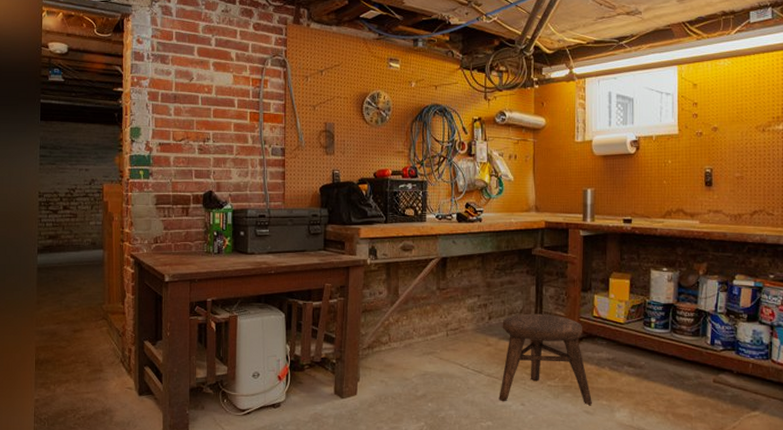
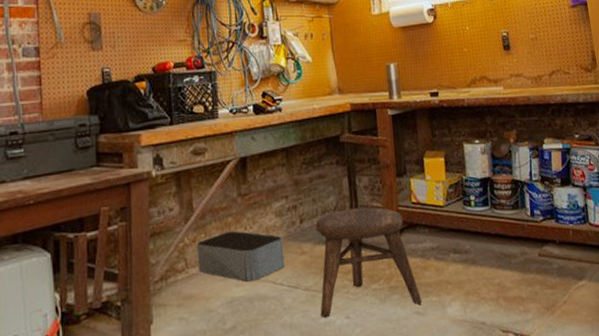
storage bin: none [399,318,472,361] -> present [196,231,285,282]

